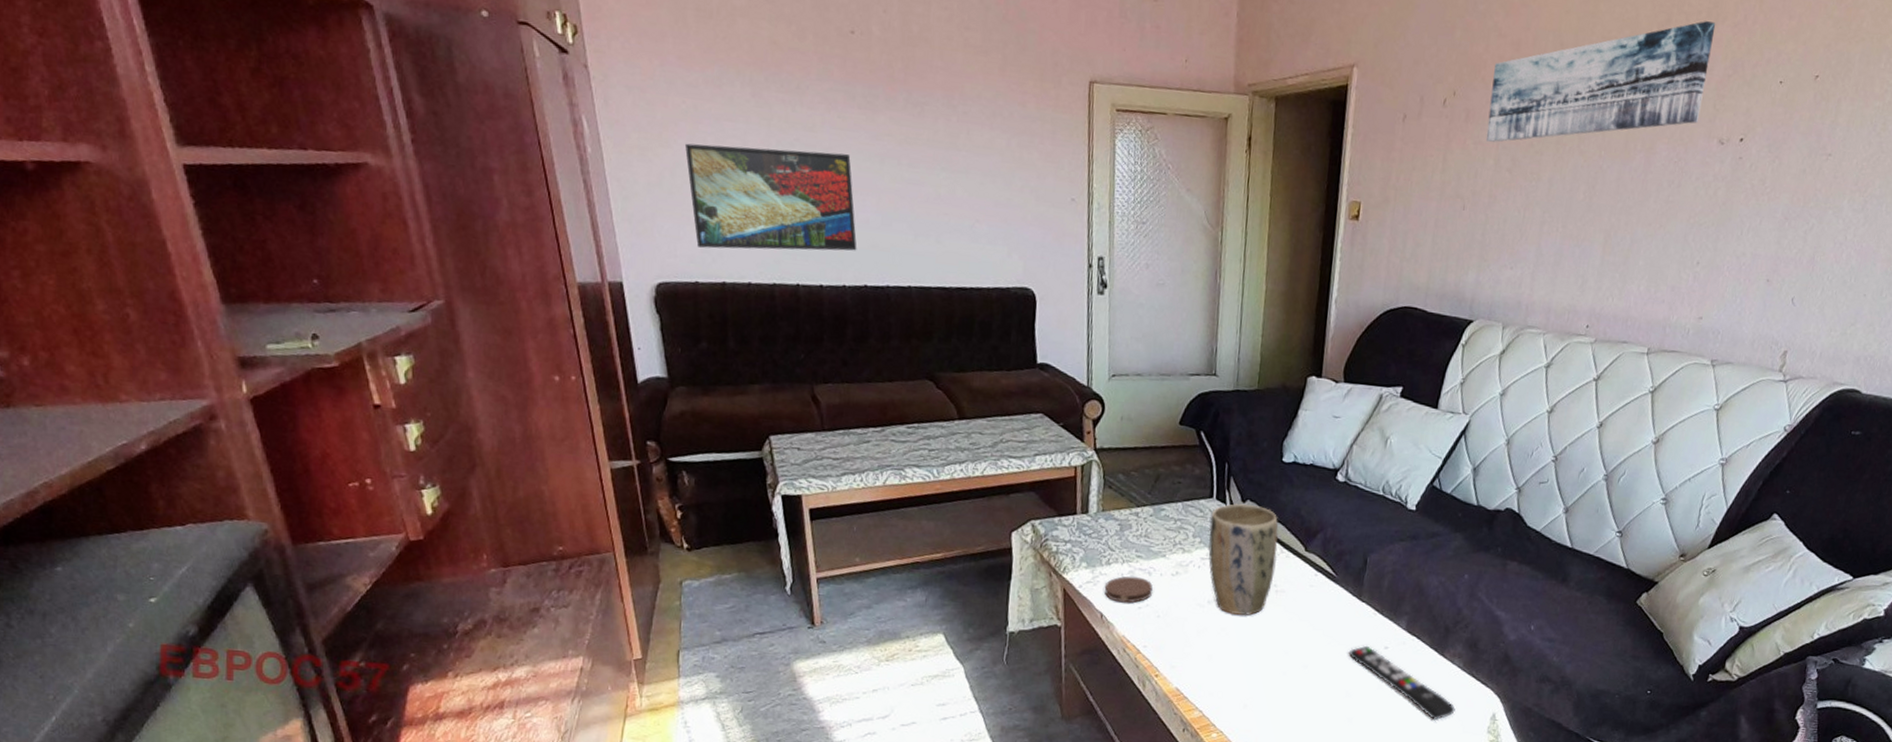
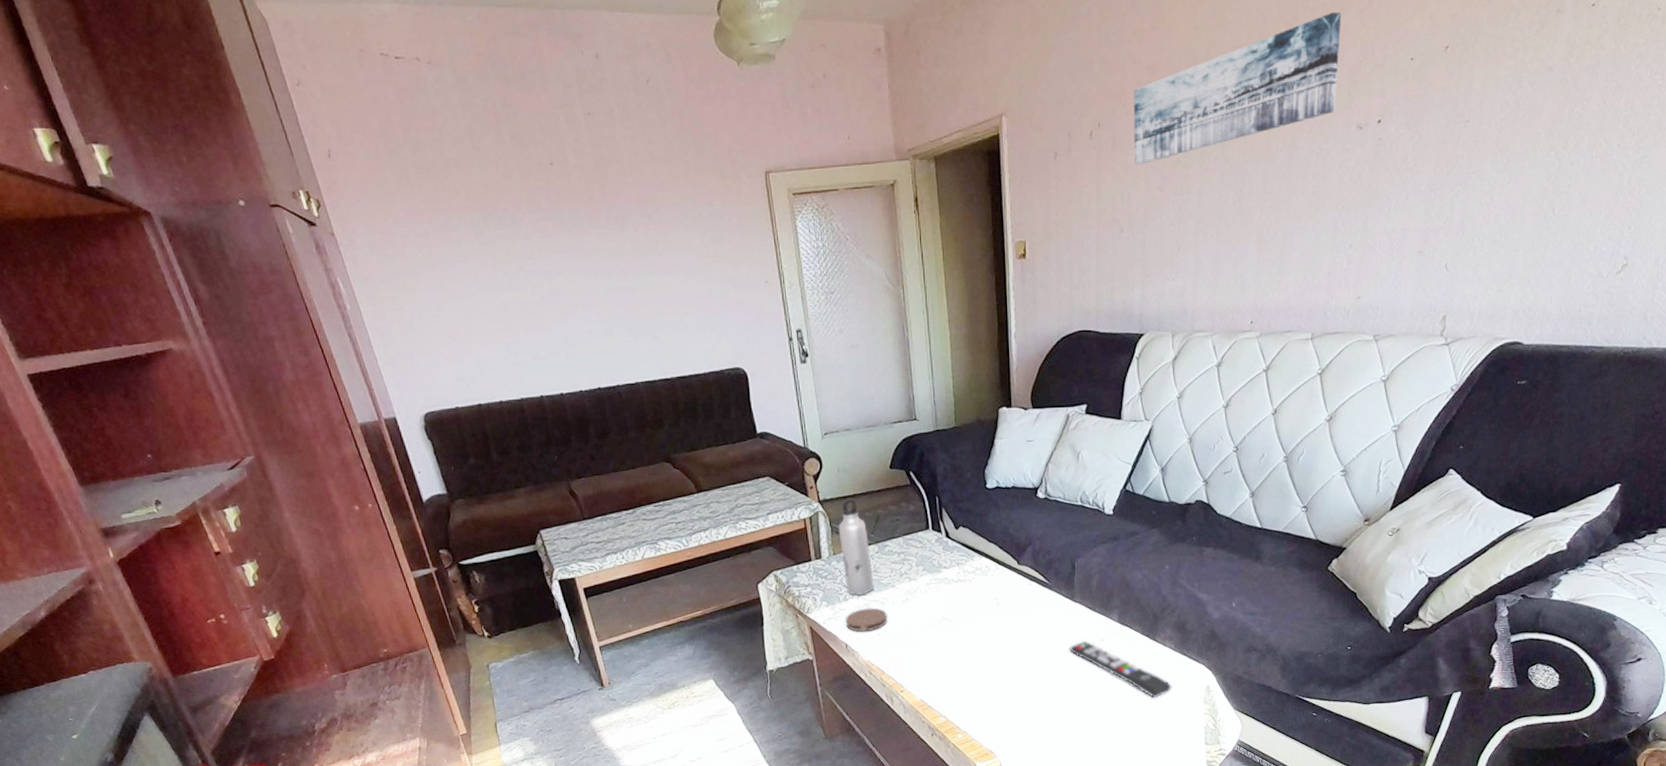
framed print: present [684,143,857,251] -> none [426,274,587,377]
water bottle: none [1111,451,1144,561] -> present [838,499,874,596]
plant pot: present [1208,504,1279,615] -> none [928,530,993,630]

